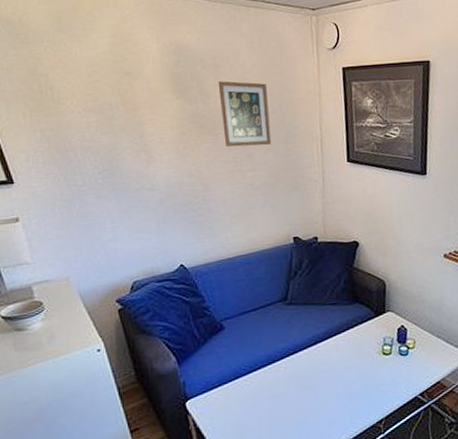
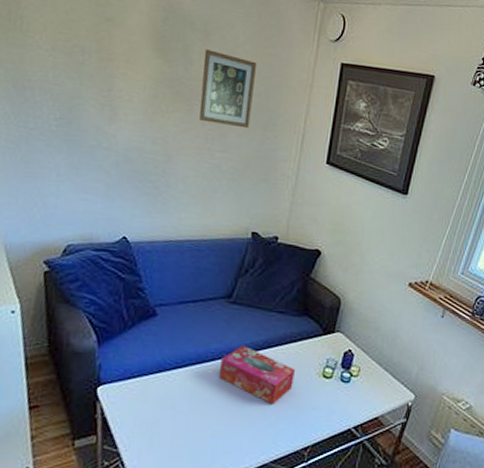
tissue box: none [289,340,358,388] -> present [218,345,296,404]

